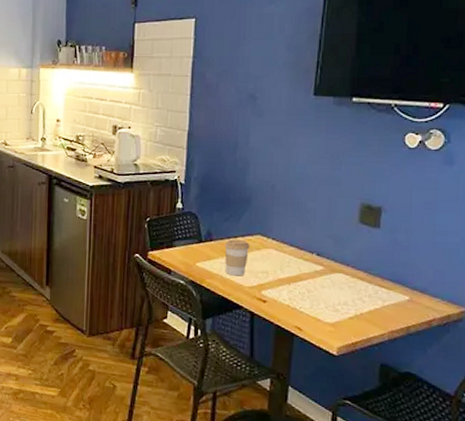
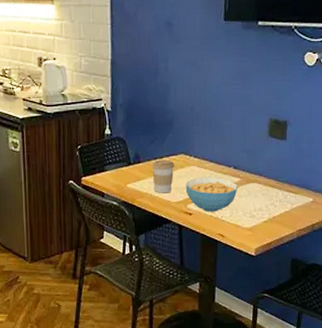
cereal bowl: none [260,261,321,302] -> present [185,177,238,212]

